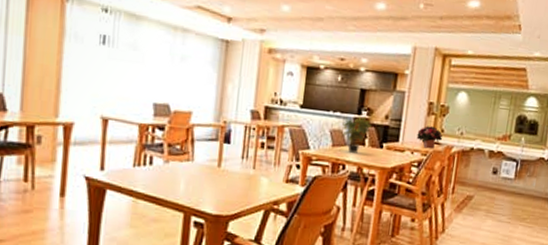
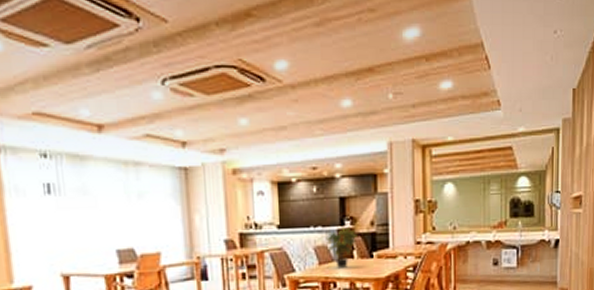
bouquet: present [416,126,442,149] -> none [407,225,434,250]

